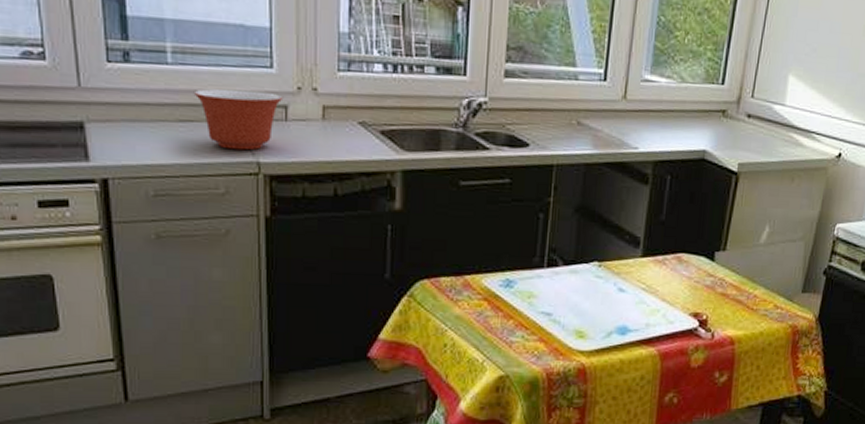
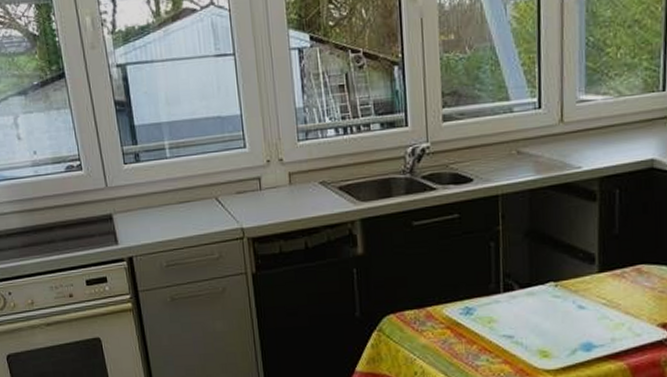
mixing bowl: present [193,88,284,150] -> none [188,168,257,221]

